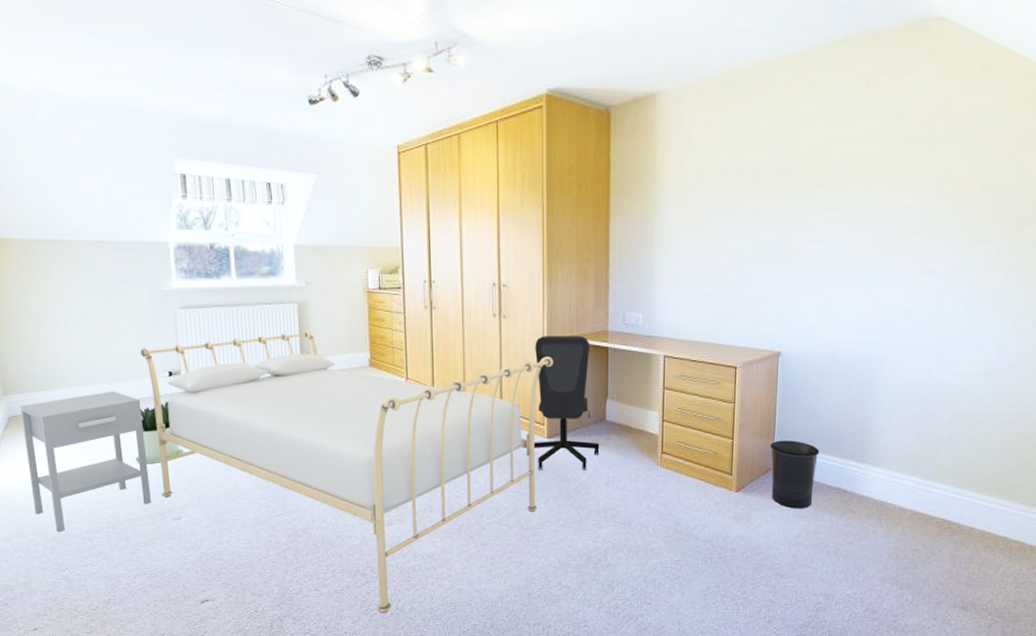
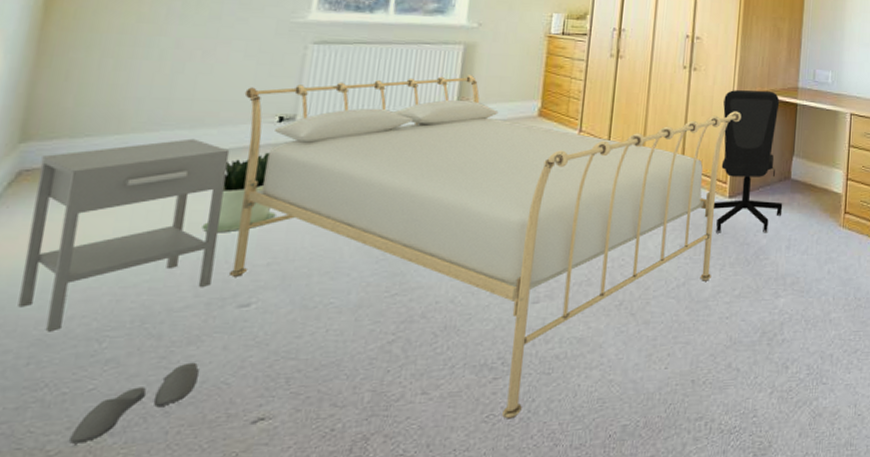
slippers: none [90,558,159,608] -> present [70,362,199,444]

